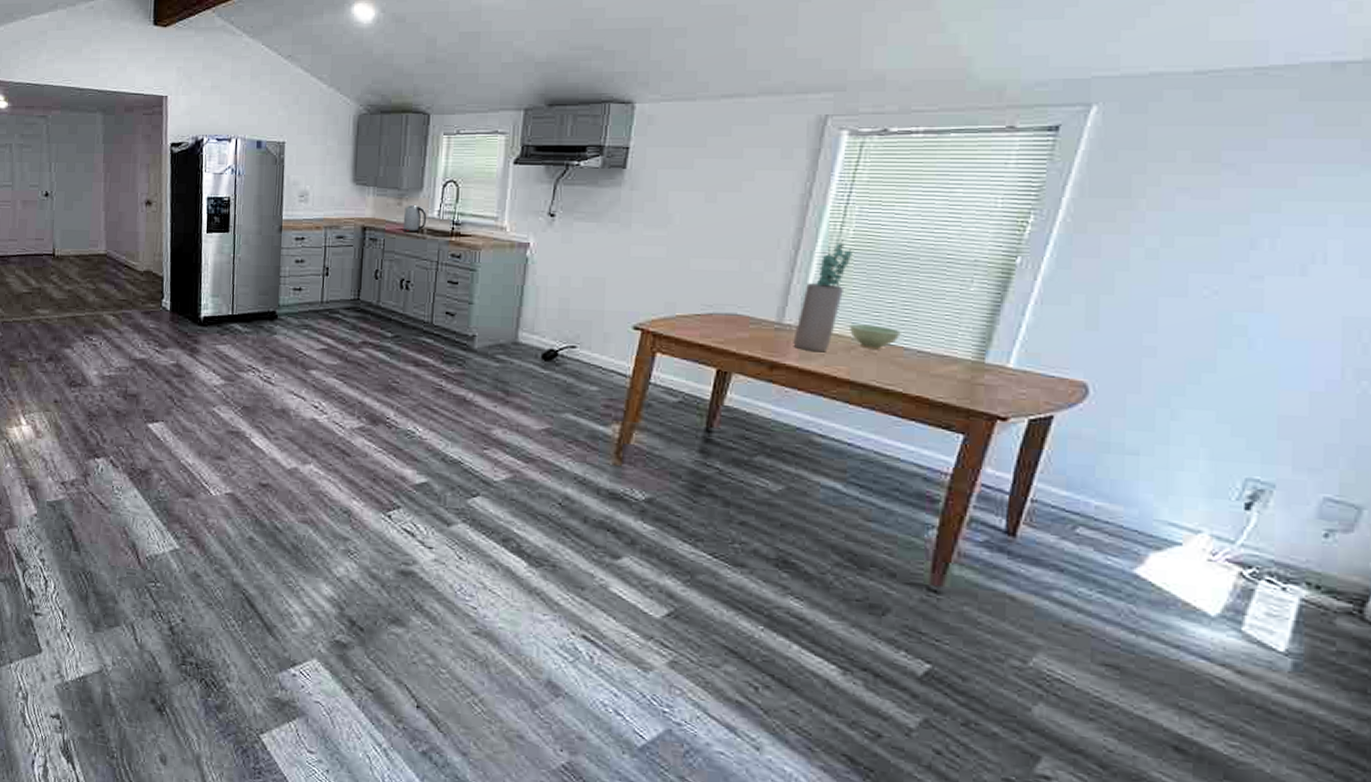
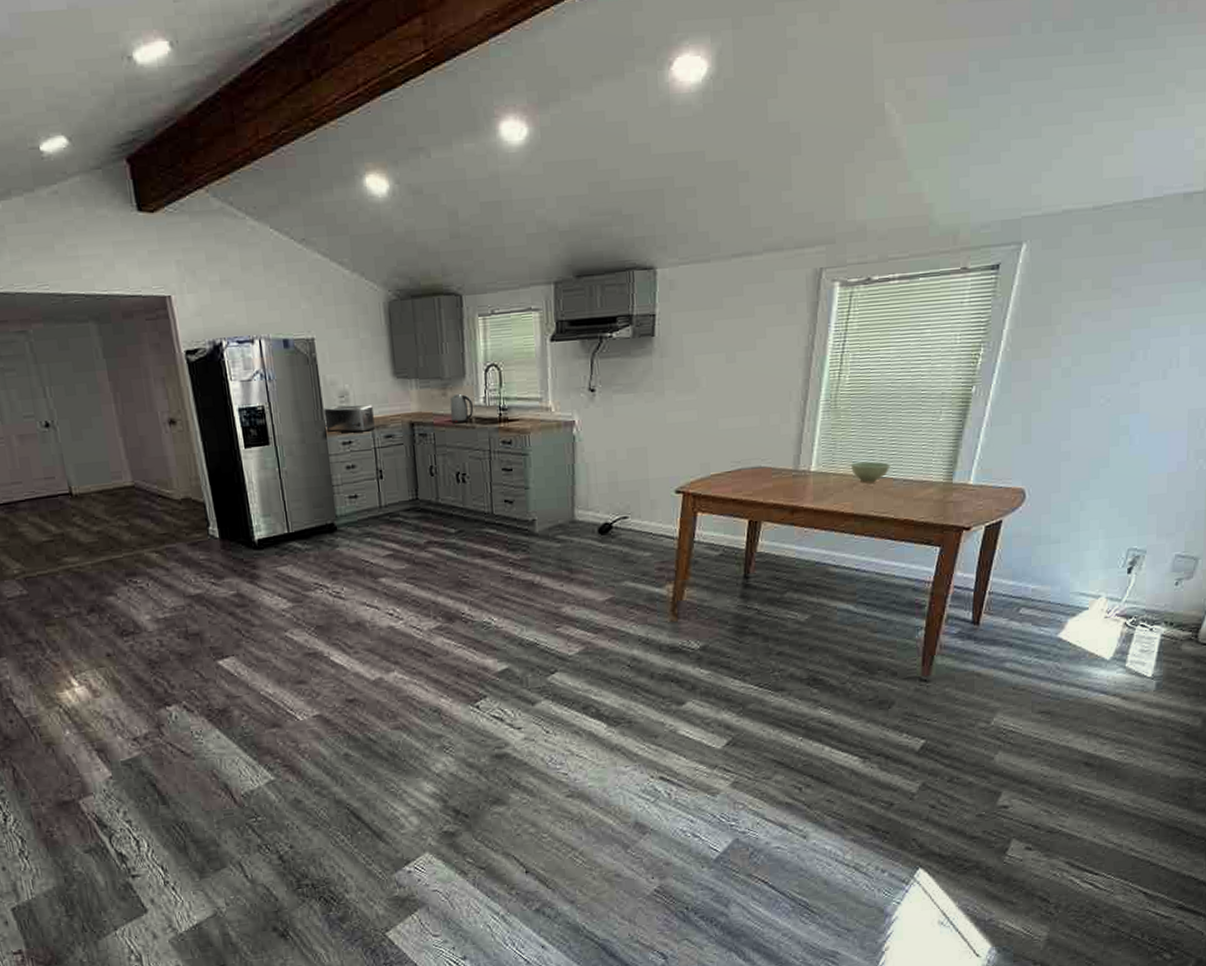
toaster: none [282,203,329,232] -> present [322,404,375,434]
vase: present [793,238,853,353] -> none [808,385,850,493]

